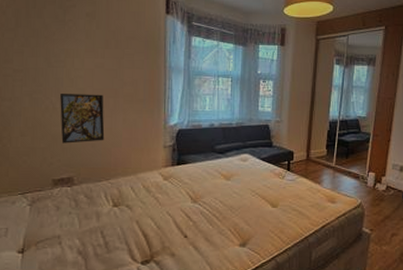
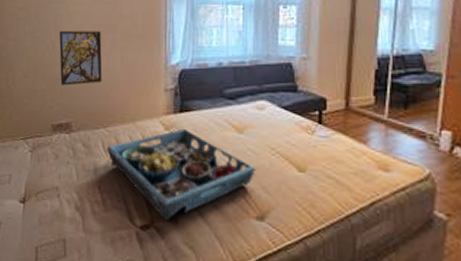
serving tray: none [109,178,240,256] -> present [107,128,256,222]

